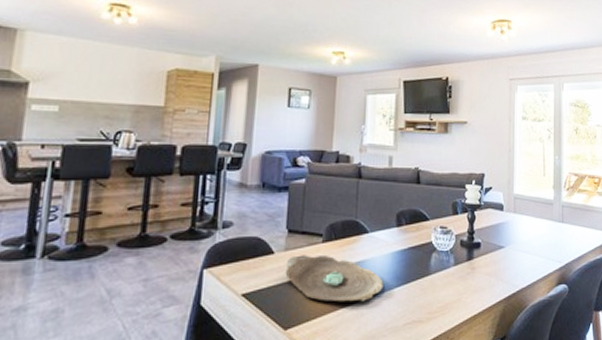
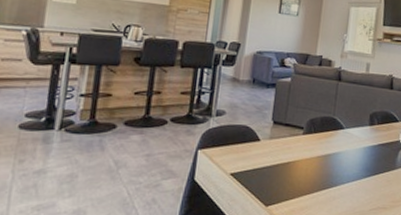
decorative bowl: present [285,255,384,302] -> none [269,144,355,187]

